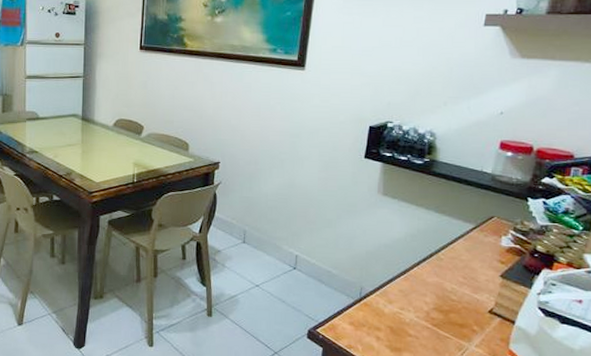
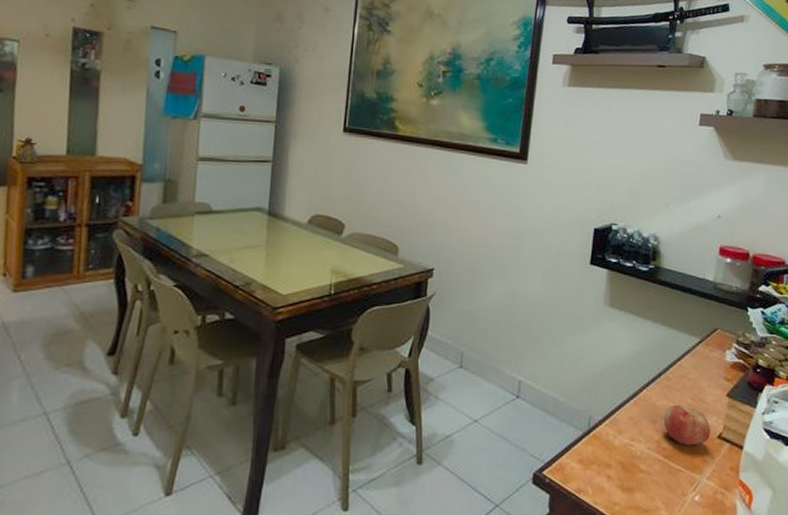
fruit: none [433,281,482,318] -> present [663,404,711,446]

